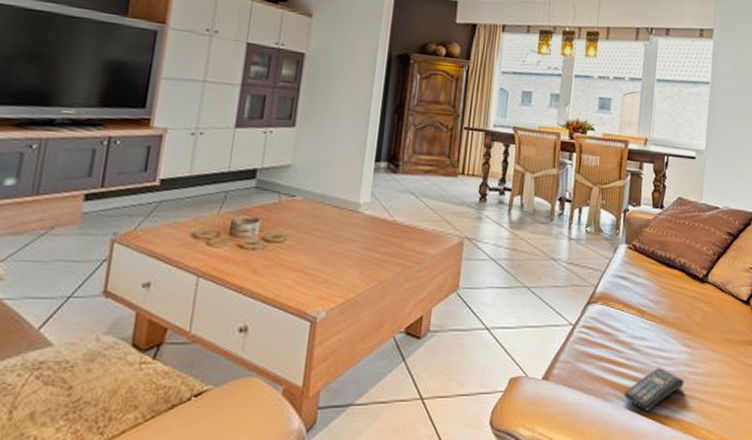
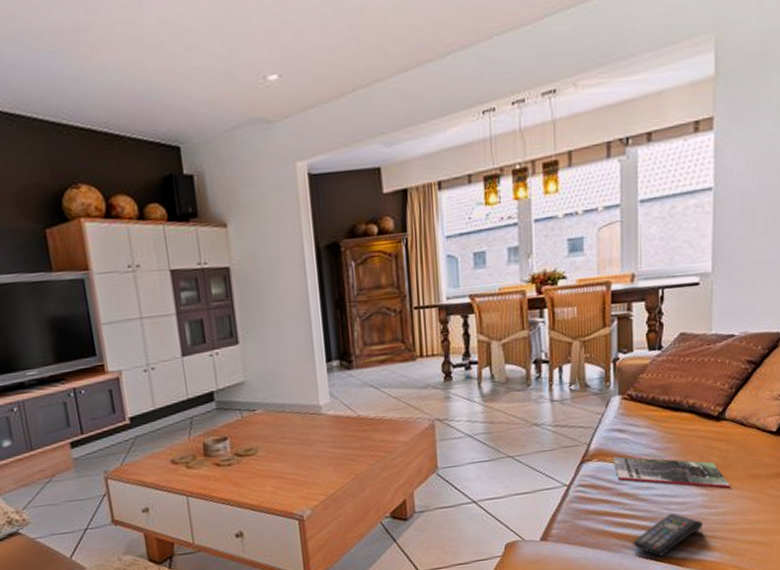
magazine: none [615,303,709,349] -> present [614,456,731,488]

